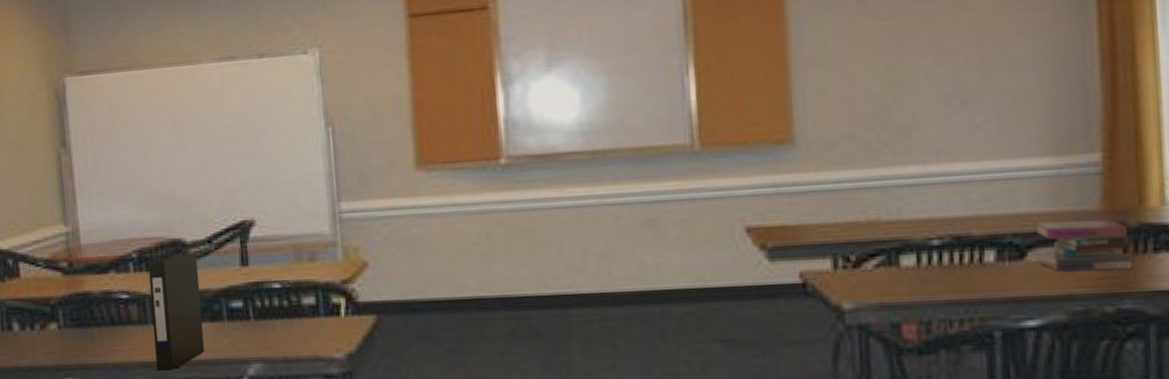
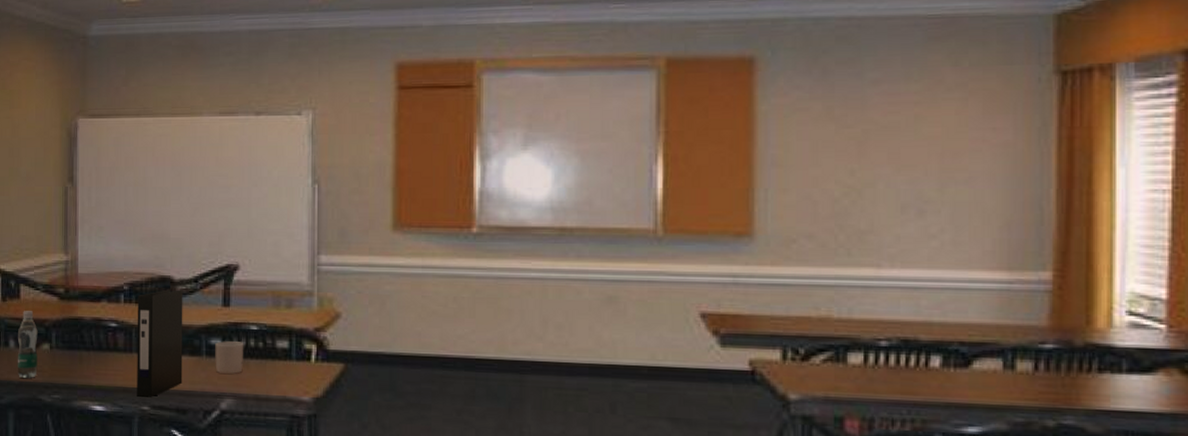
bottle: none [21,289,47,363] -> present [17,311,38,379]
mug: none [236,302,269,339] -> present [215,341,244,375]
books: present [1028,220,1133,271] -> none [973,333,1076,387]

